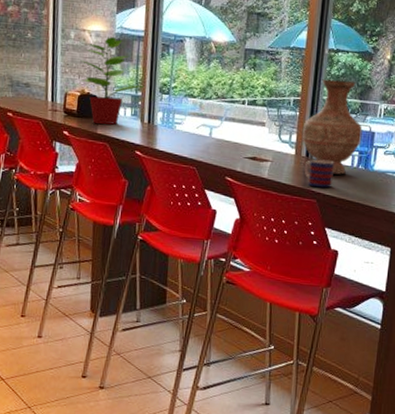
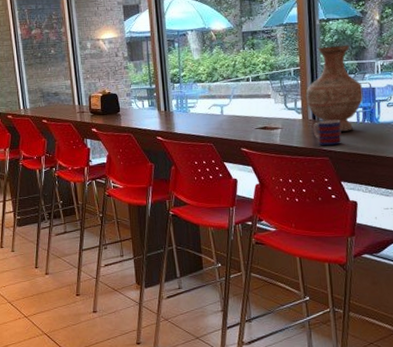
potted plant: present [80,33,145,125] -> none [98,39,157,119]

